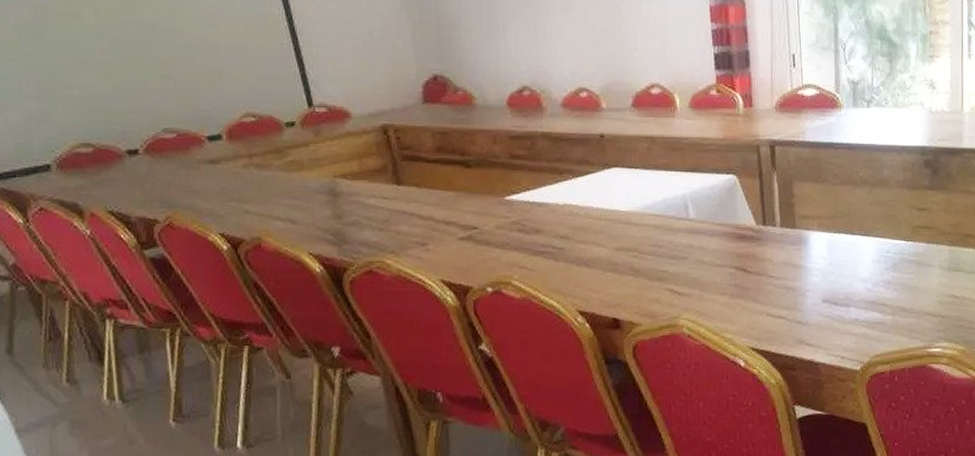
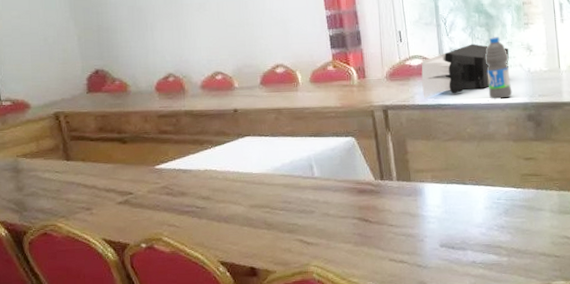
projector: none [814,75,910,135] -> present [421,43,510,99]
water bottle: none [884,68,911,142] -> present [485,36,513,100]

